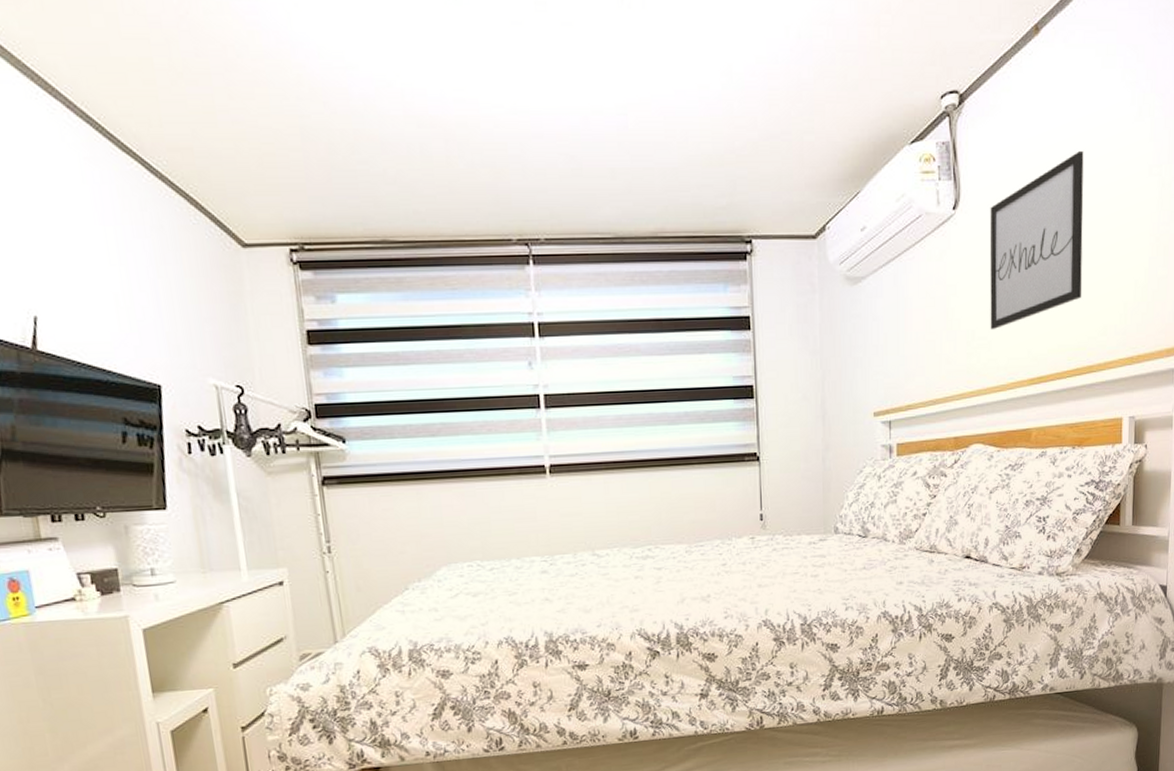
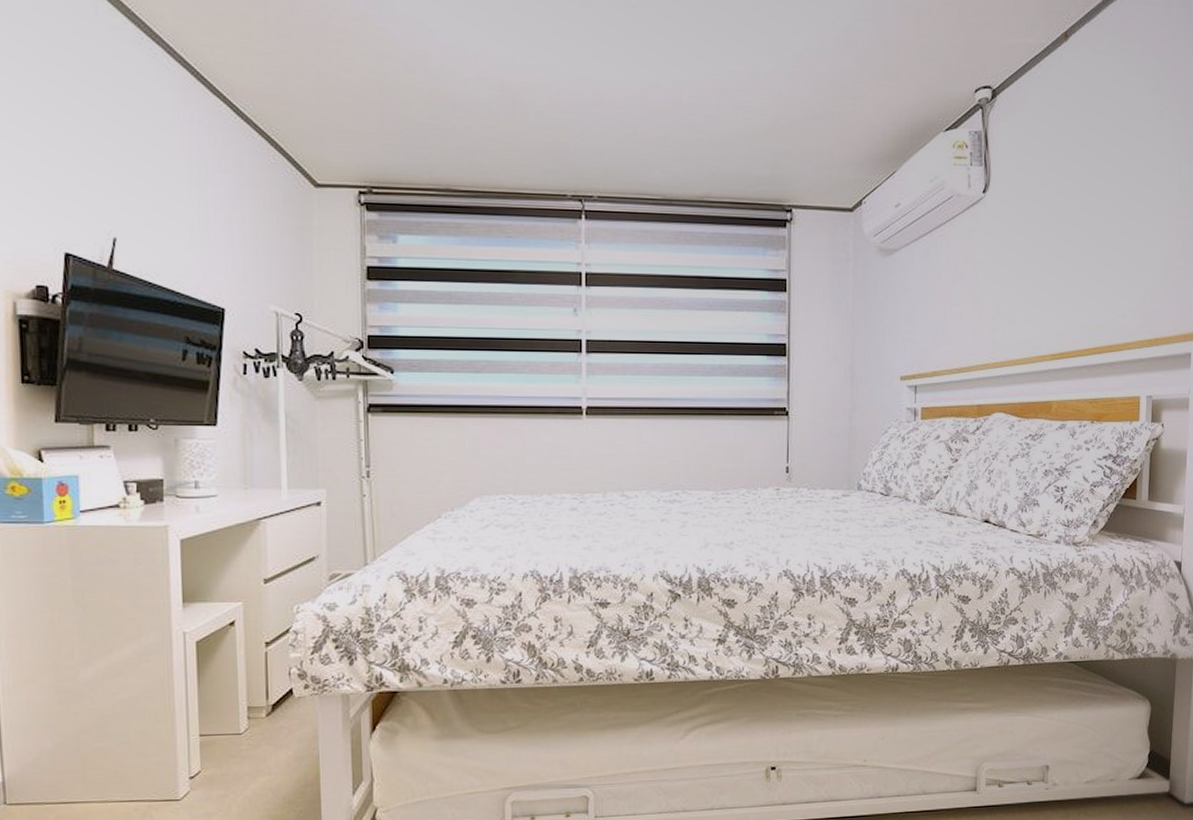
wall art: present [989,151,1084,330] -> none [1015,147,1108,307]

